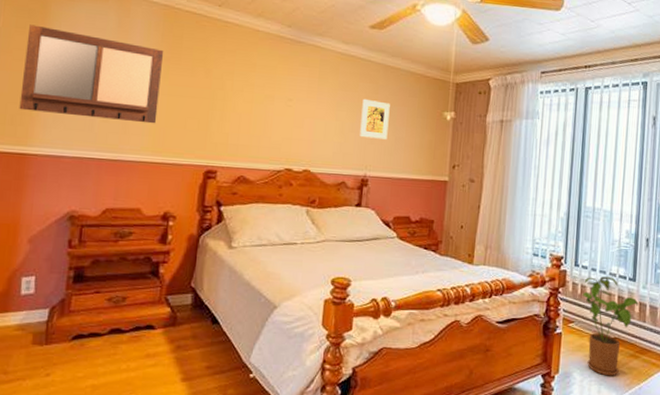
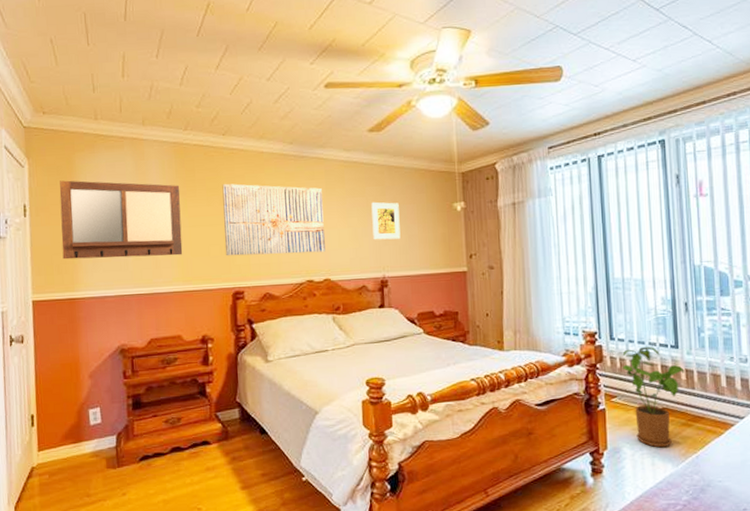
wall art: none [202,56,314,142] -> present [222,183,325,256]

